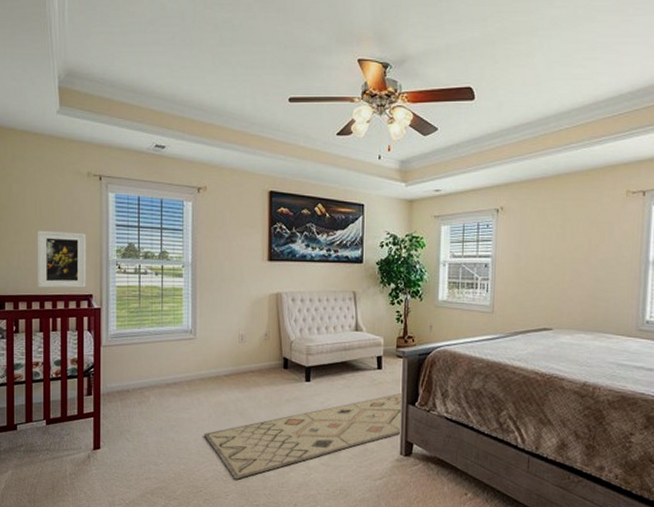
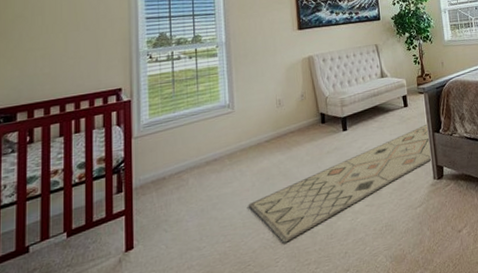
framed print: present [37,231,86,288] -> none [57,30,114,91]

